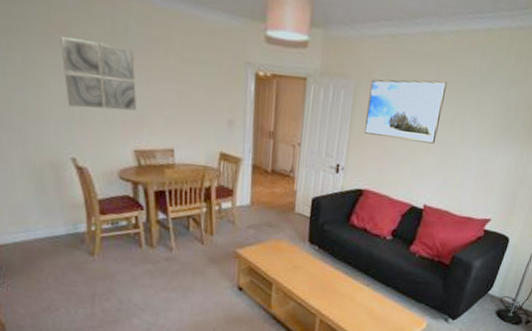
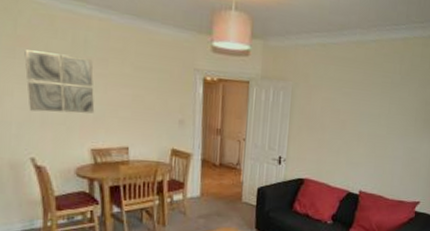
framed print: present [364,79,448,144] -> none [303,81,373,136]

